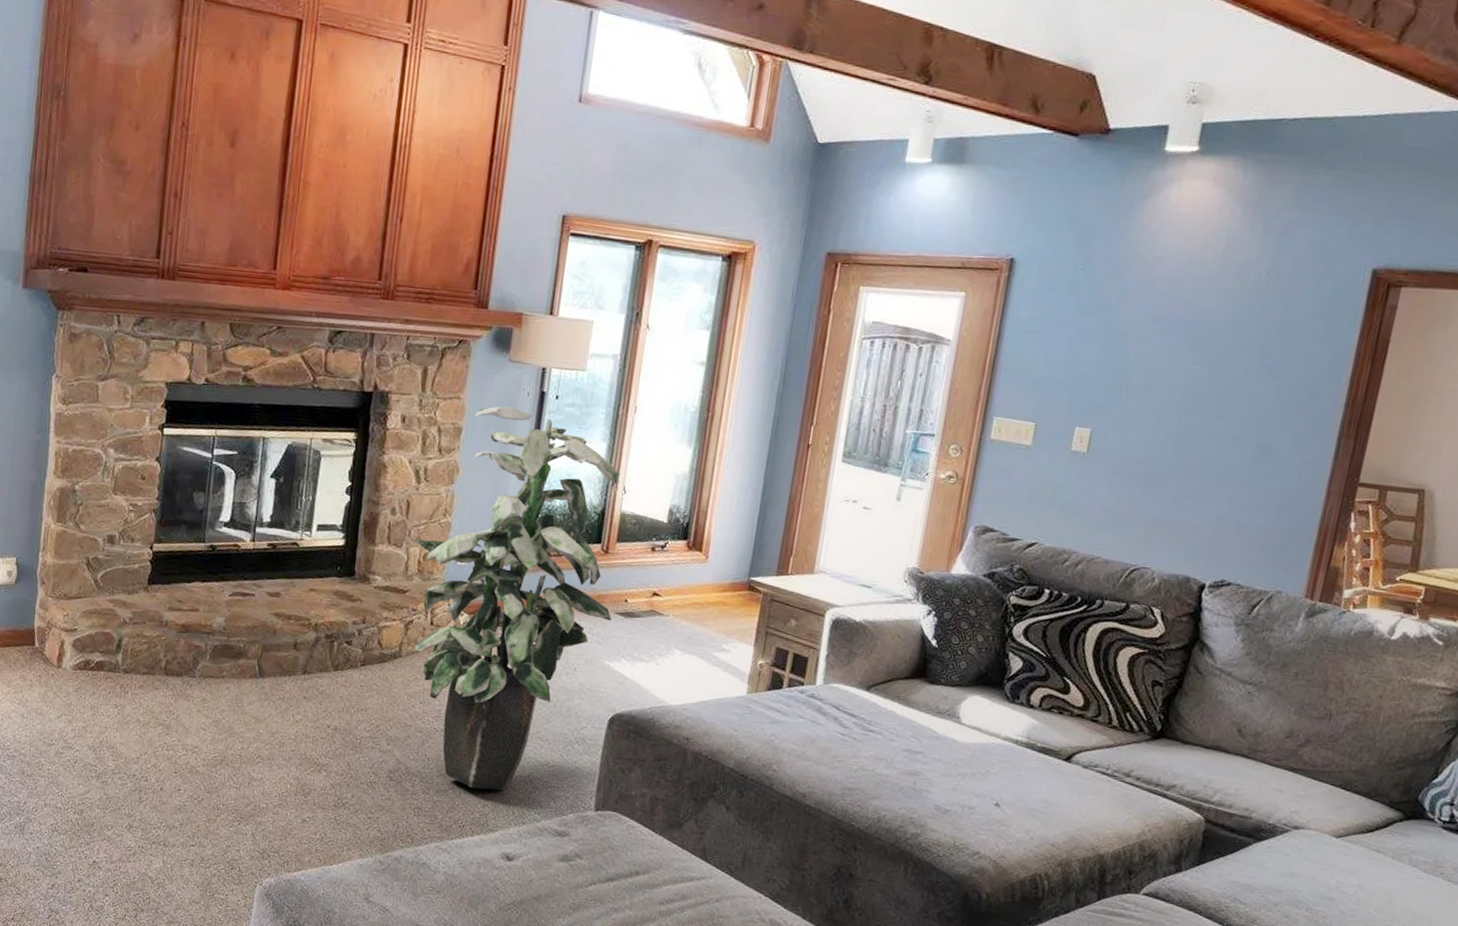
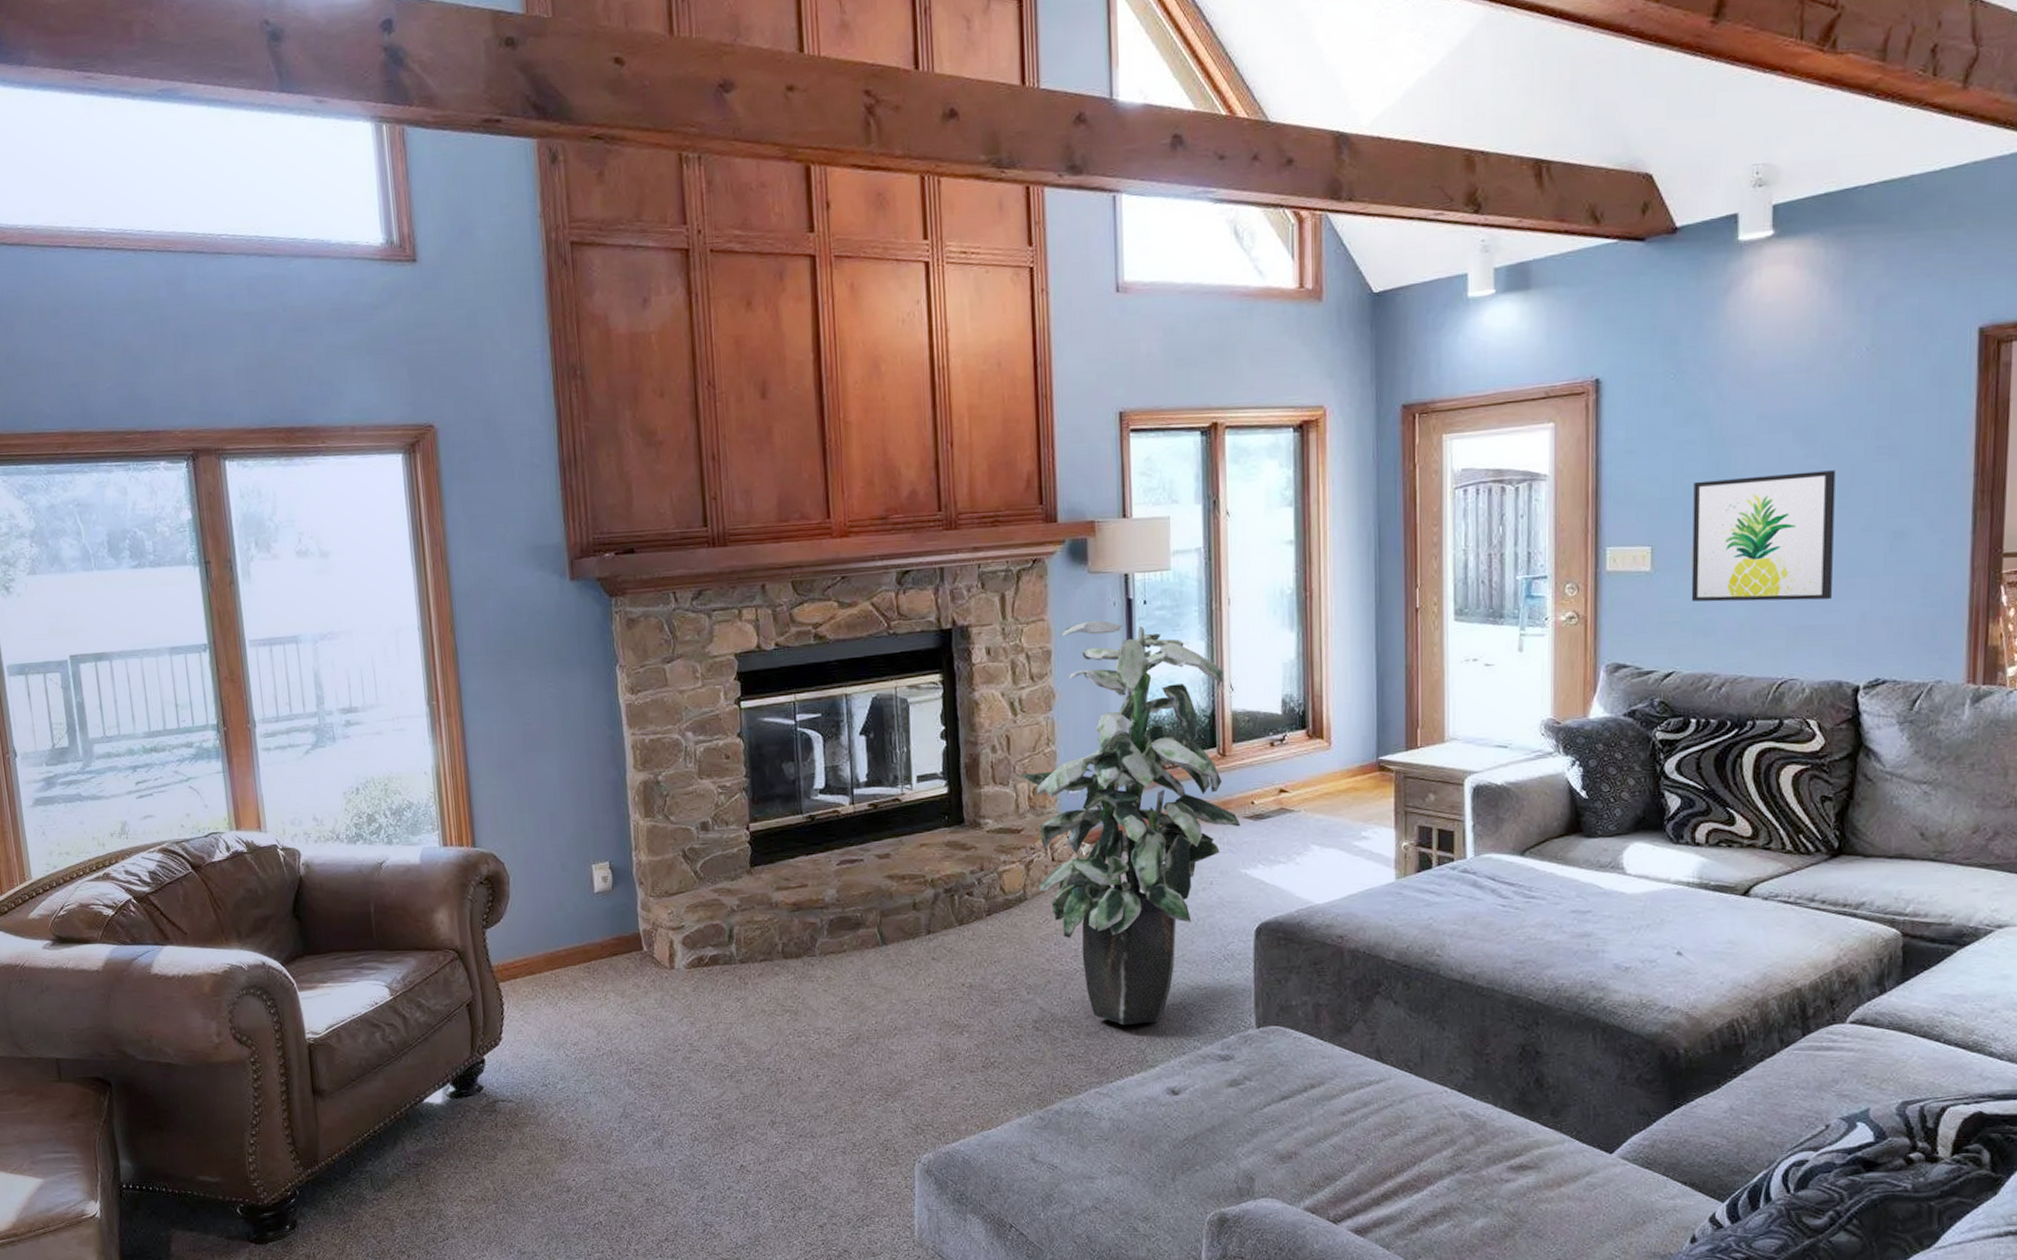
wall art: none [1064,369,1218,500] -> present [1691,470,1836,602]

